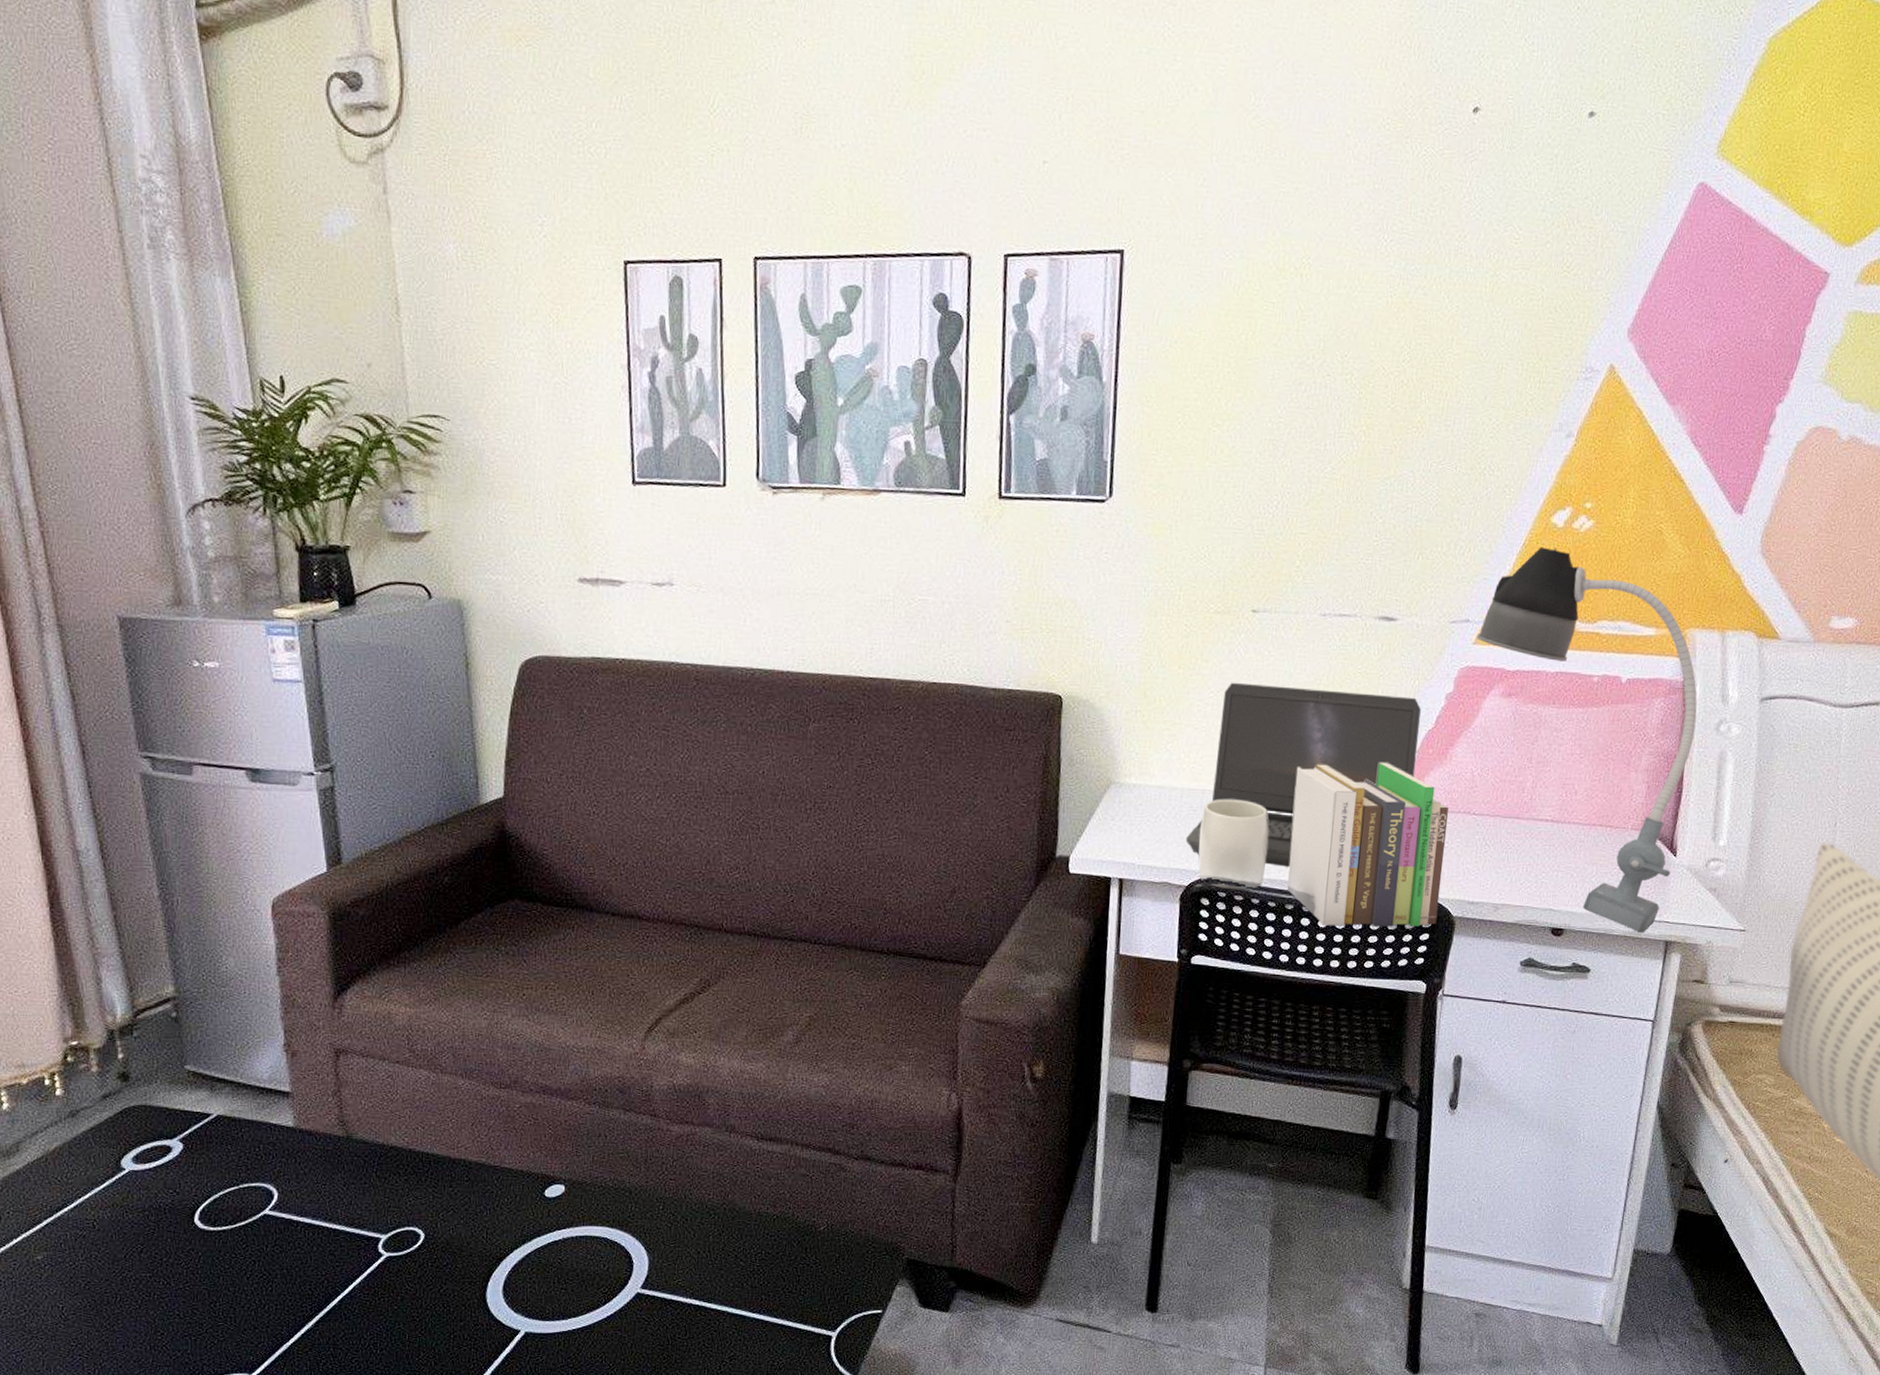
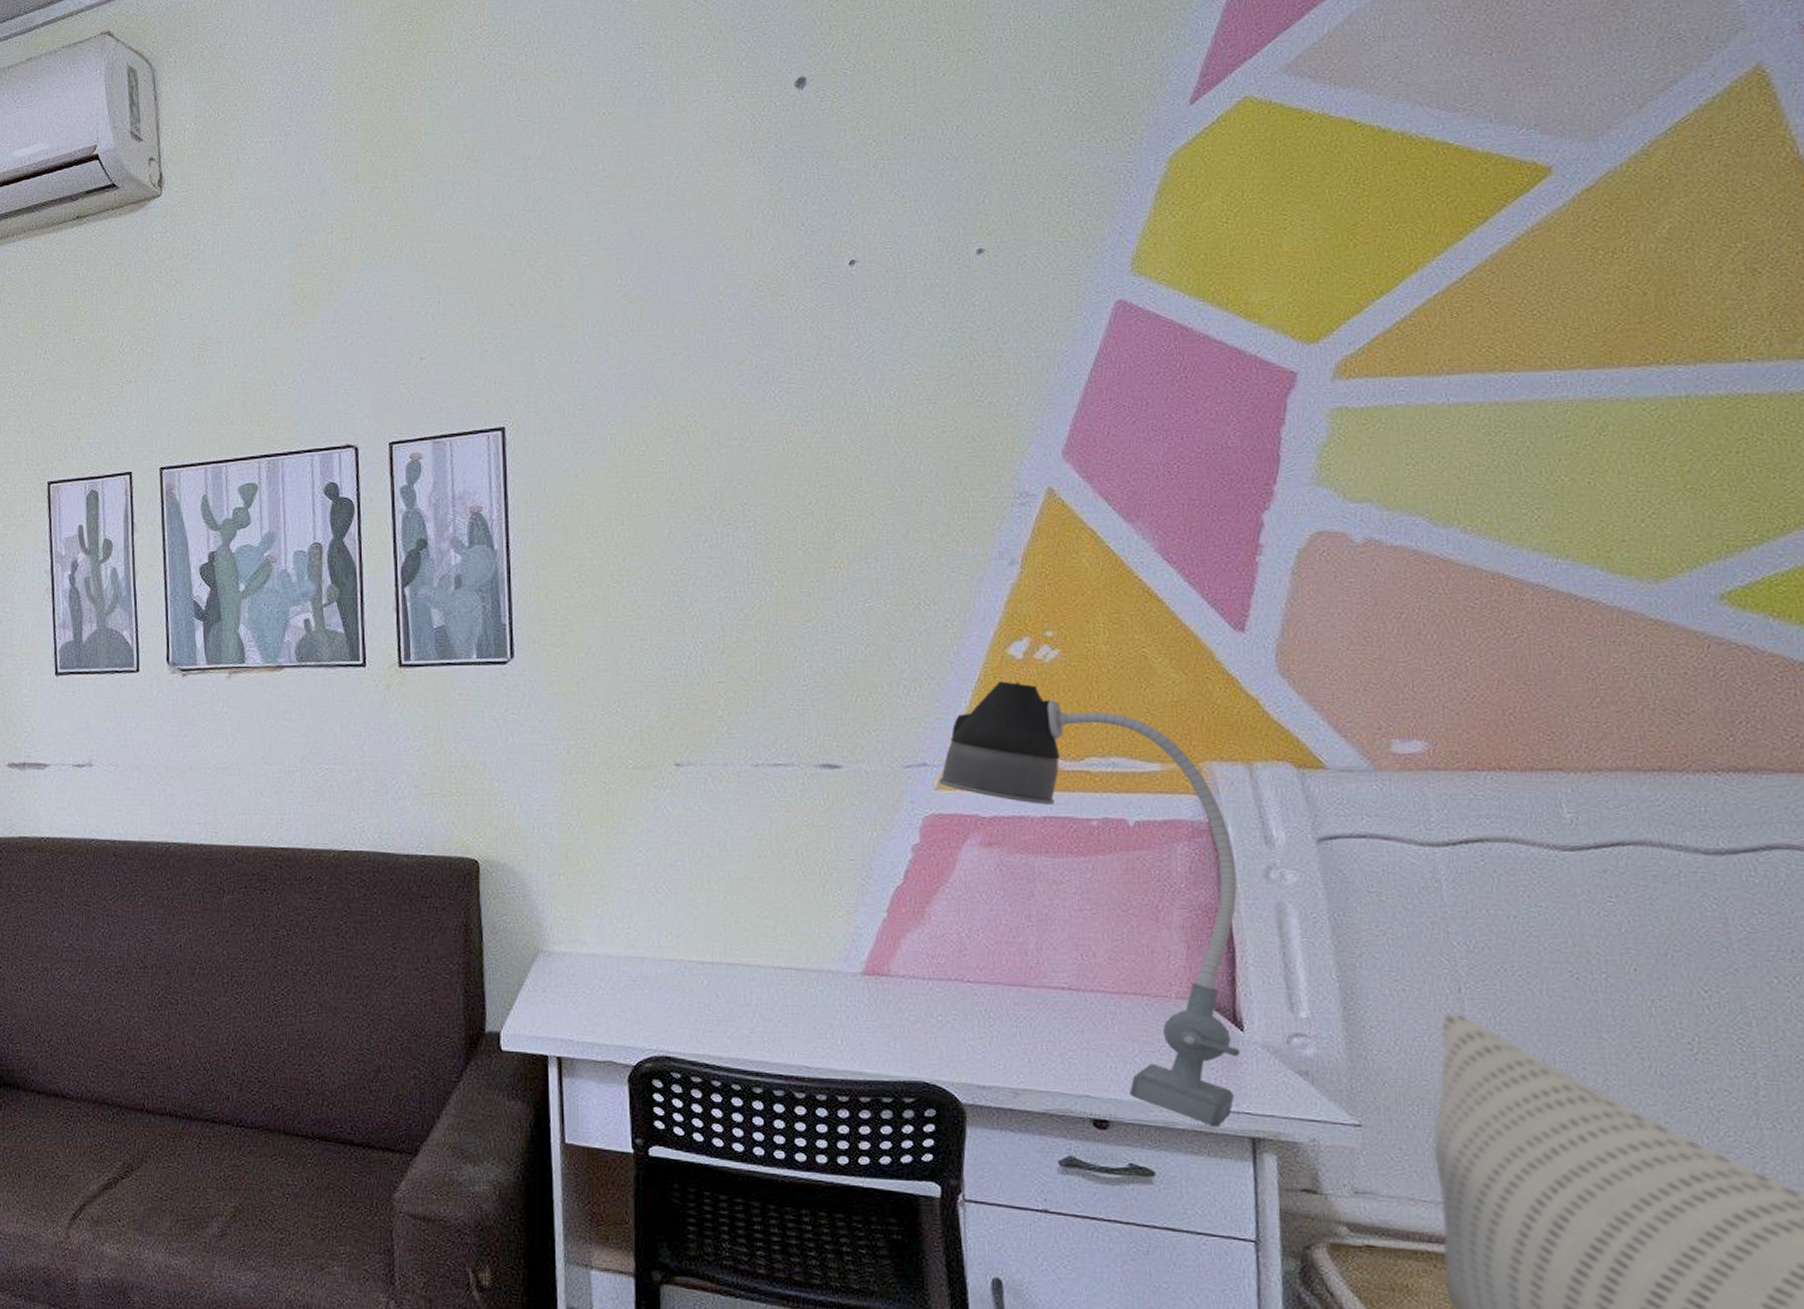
laptop computer: present [1185,682,1421,867] -> none [628,840,888,1044]
mug: present [1198,799,1269,891] -> none [642,967,725,1071]
books: present [1287,762,1449,927] -> none [746,923,942,1116]

